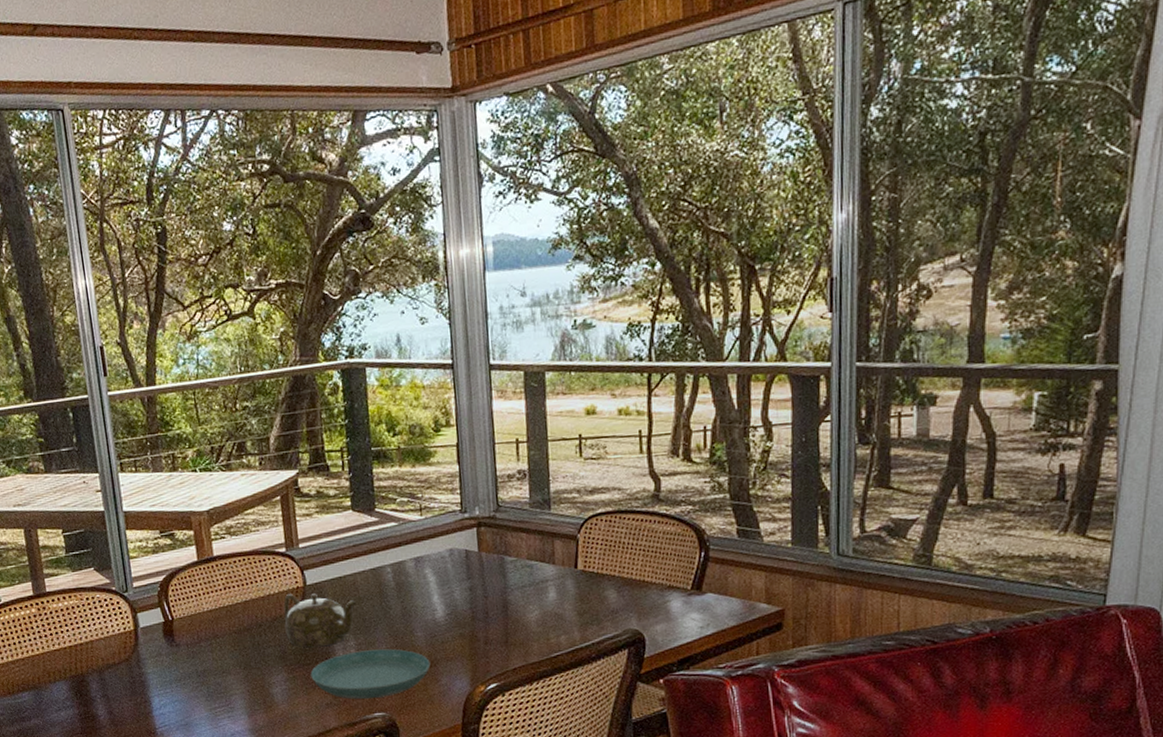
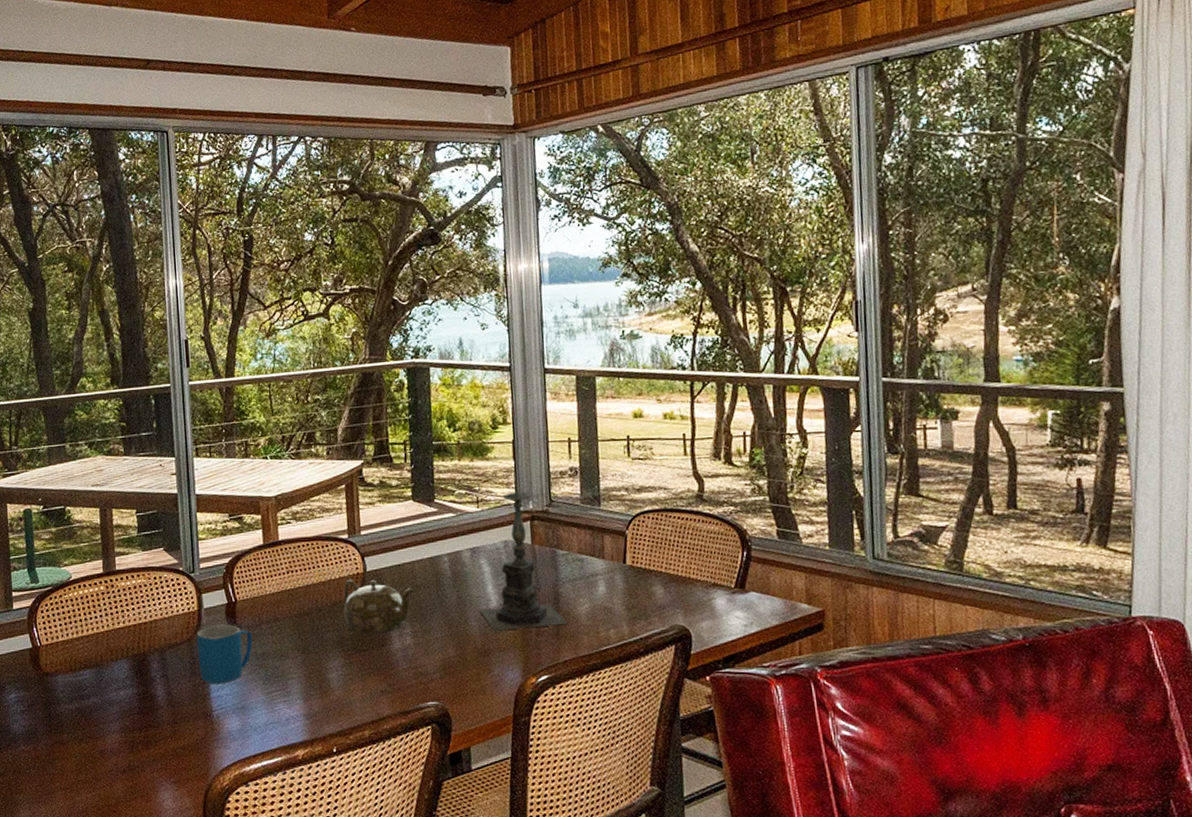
mug: none [134,643,193,703] -> present [196,624,253,685]
saucer: present [310,649,431,699] -> none [367,637,484,687]
candle holder: none [426,479,517,641] -> present [480,474,568,631]

